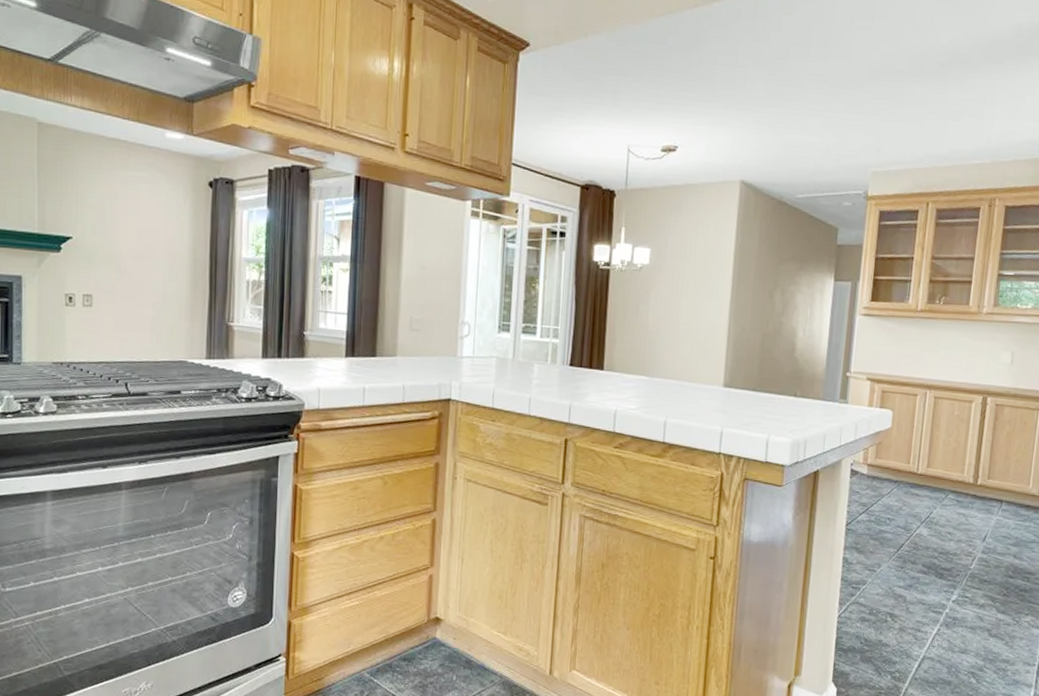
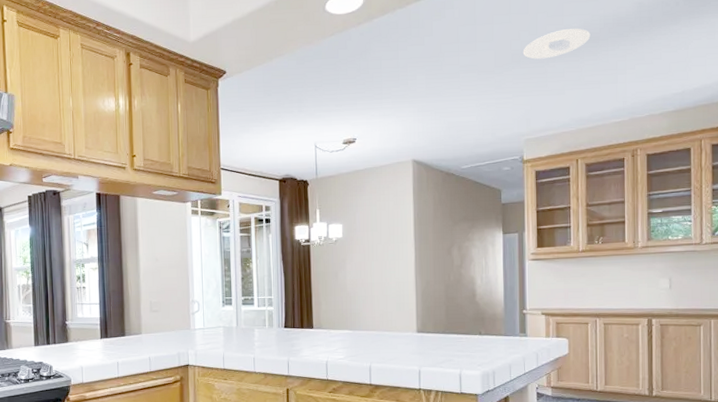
recessed light: none [881,45,961,78] -> present [523,28,591,59]

